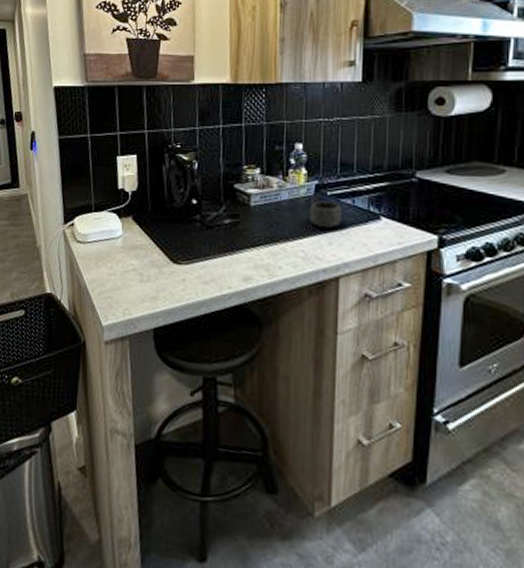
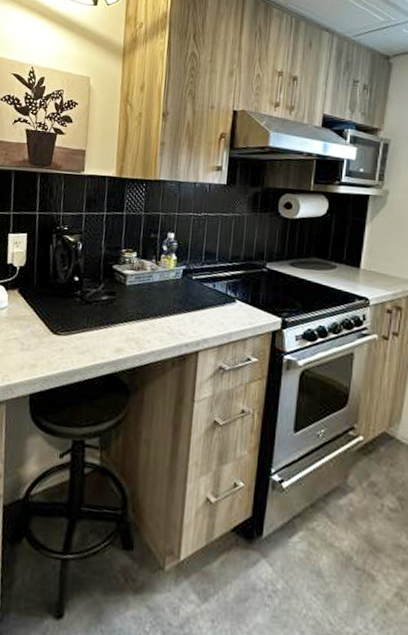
mug: present [309,200,342,229] -> none [176,283,204,309]

